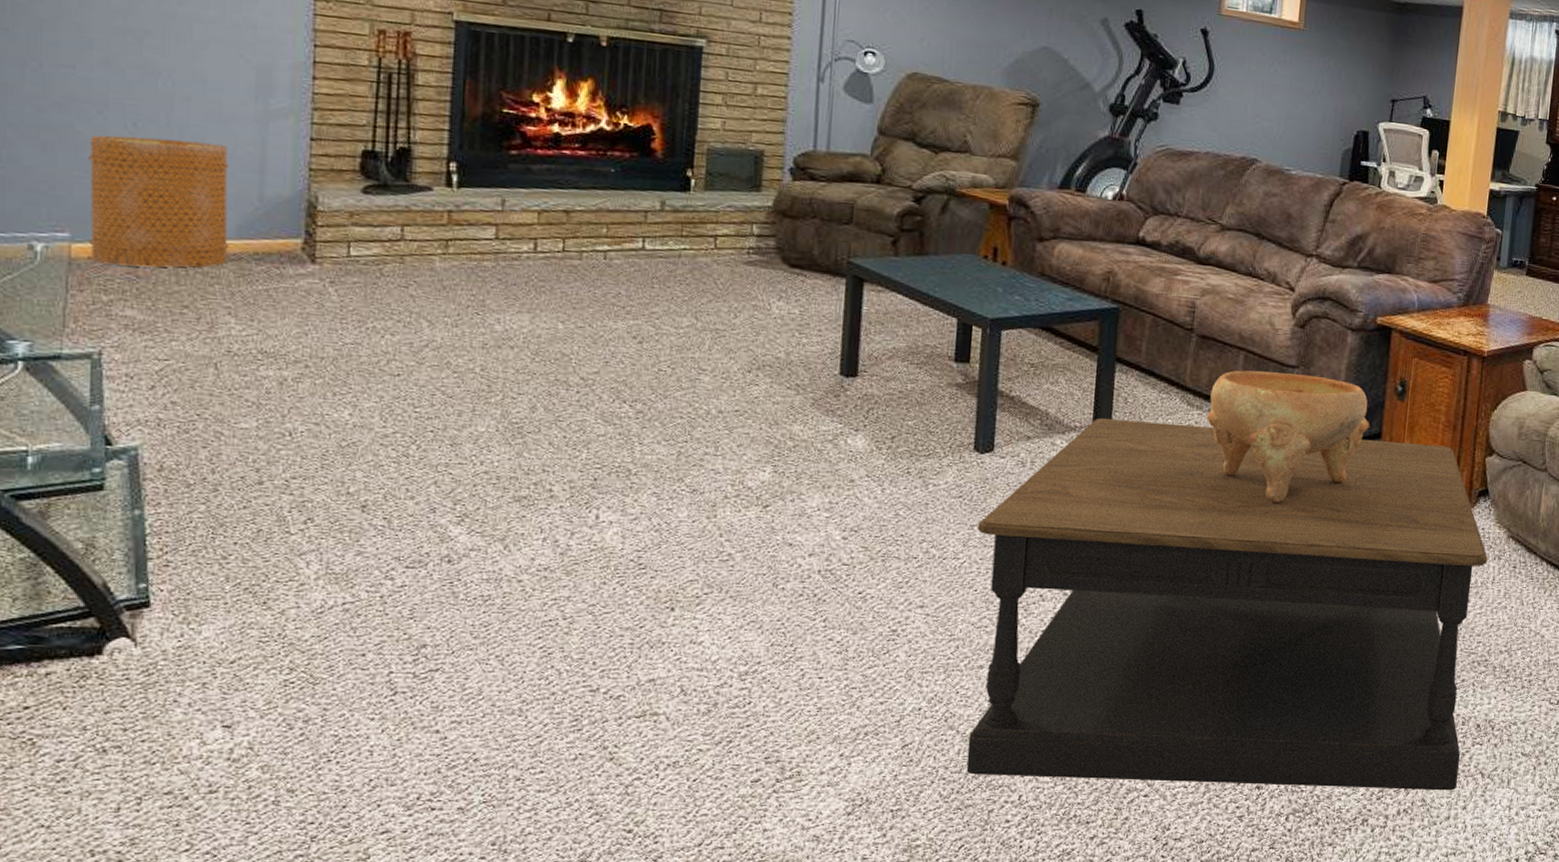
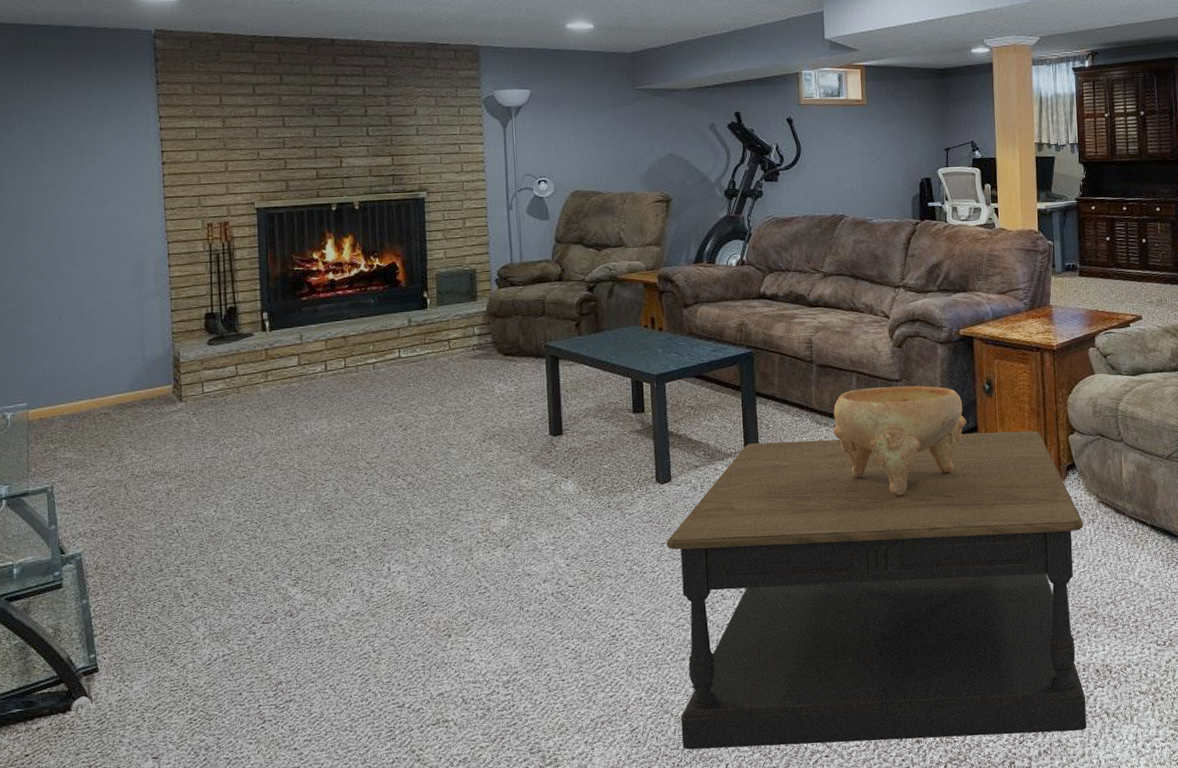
basket: present [88,135,230,268] -> none [34,324,127,422]

